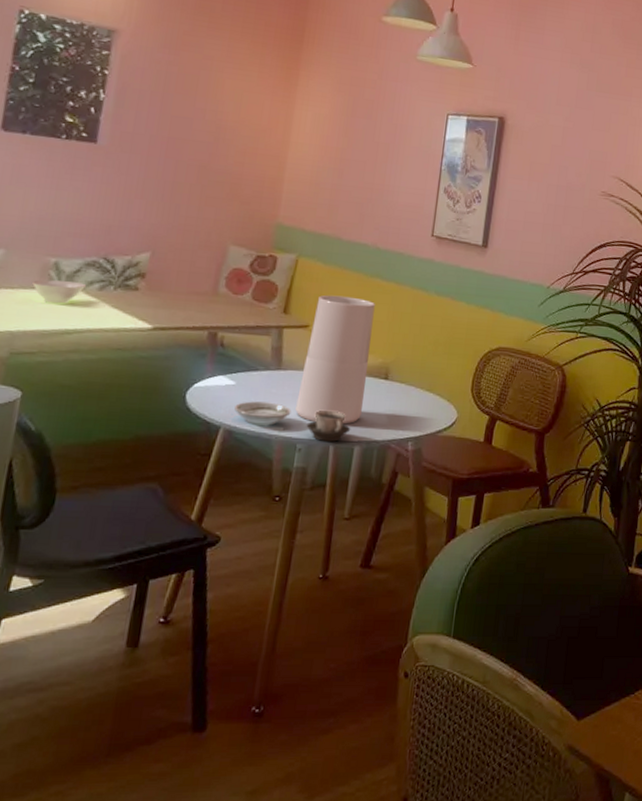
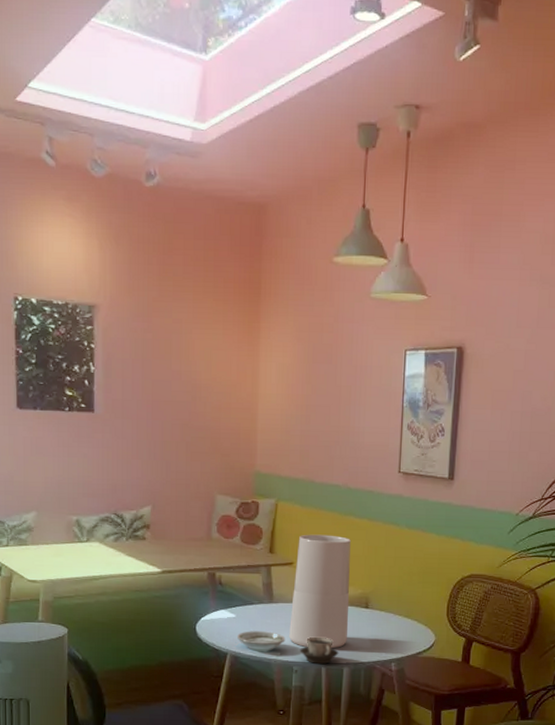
bowl: present [31,279,87,304] -> none [61,535,104,555]

